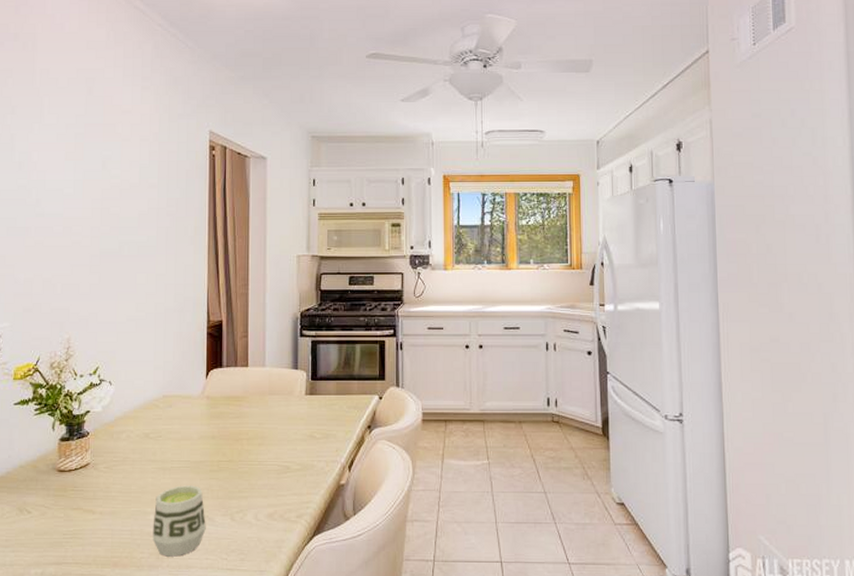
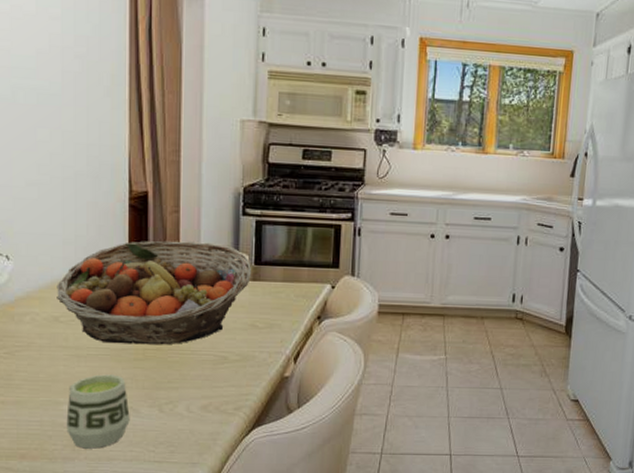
fruit basket: none [148,362,308,457] -> present [57,240,251,345]

